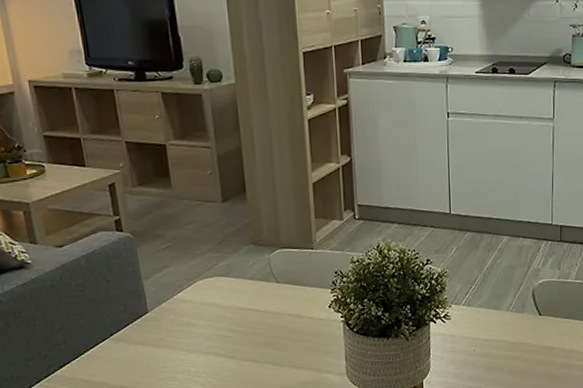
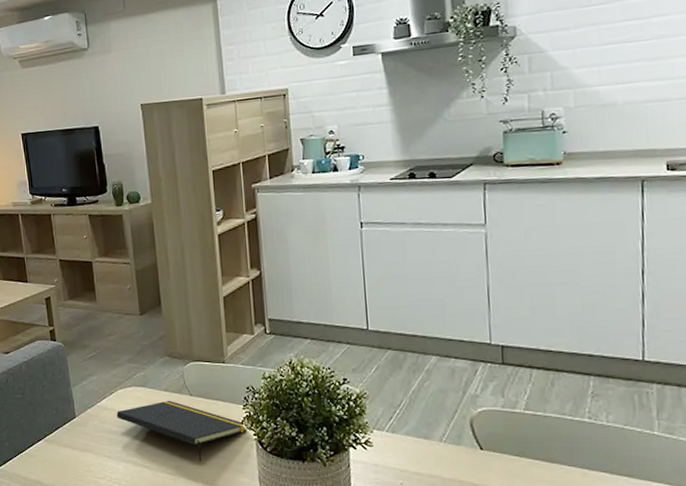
notepad: none [196,288,335,347] -> present [116,400,248,462]

